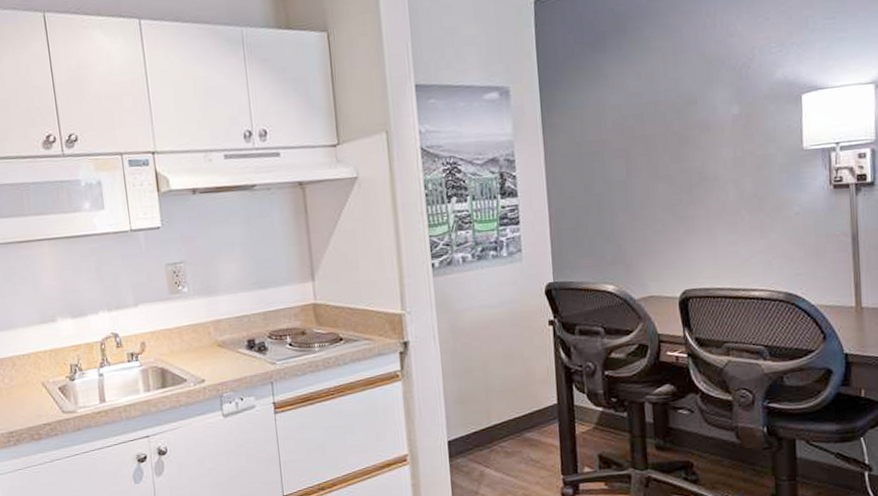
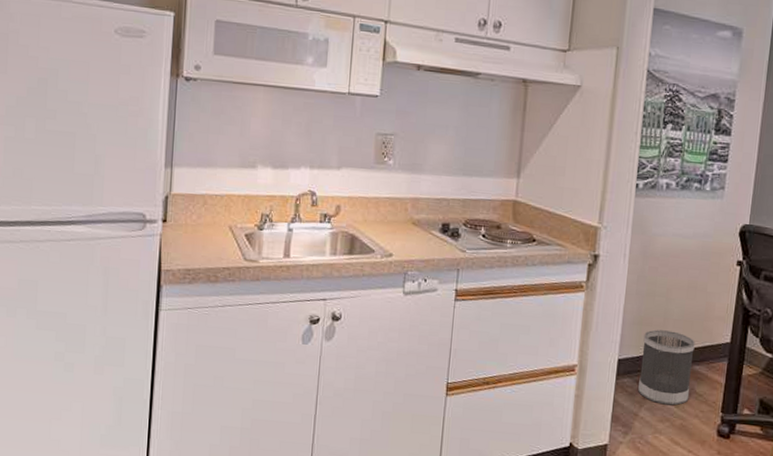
wastebasket: none [469,403,527,478] -> present [638,329,695,406]

